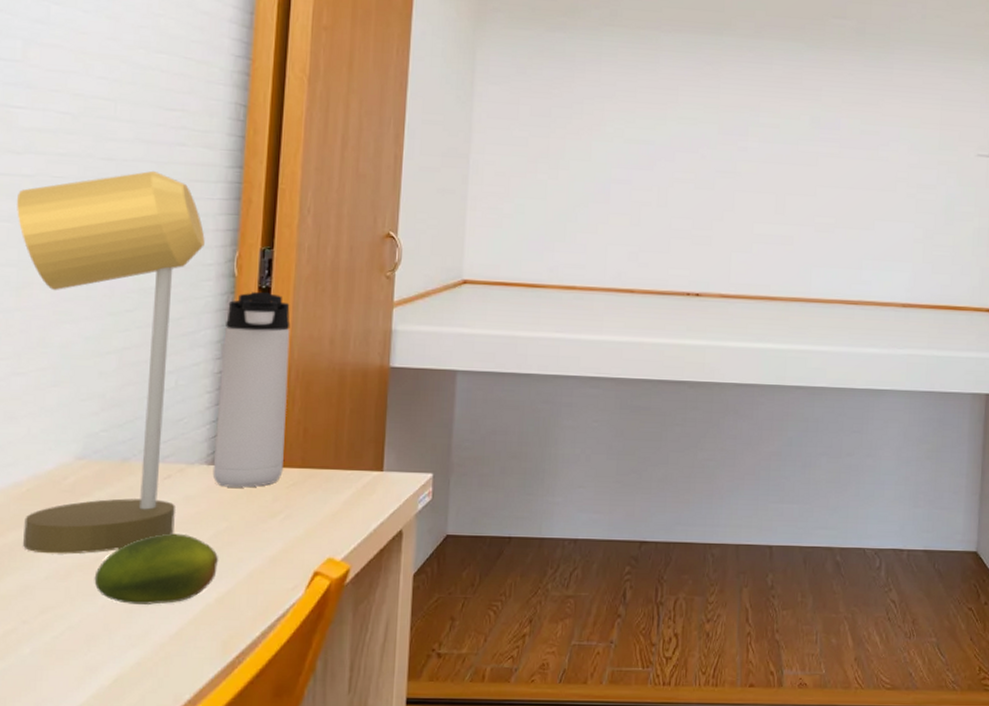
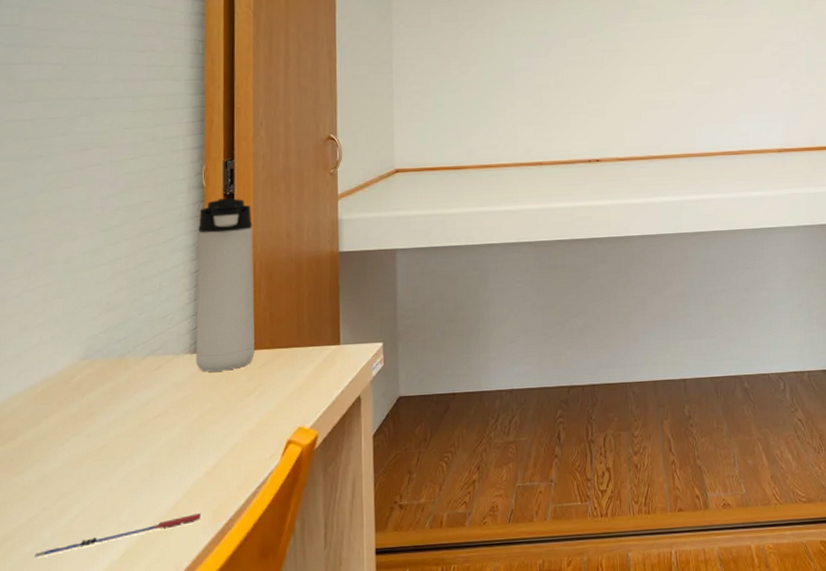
pen: none [9,643,208,676] -> present [34,513,201,558]
desk lamp: present [16,170,205,554] -> none [20,104,177,446]
fruit: present [94,533,219,605] -> none [101,417,206,484]

